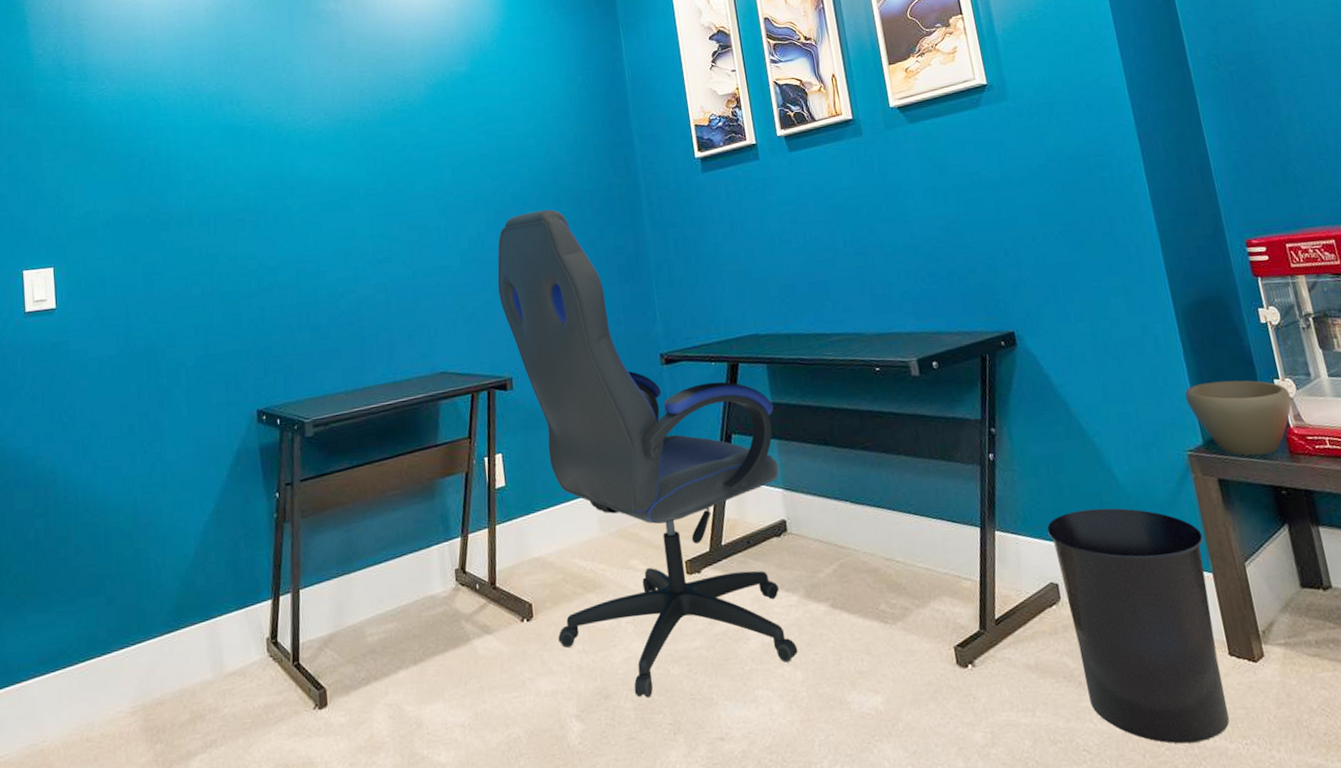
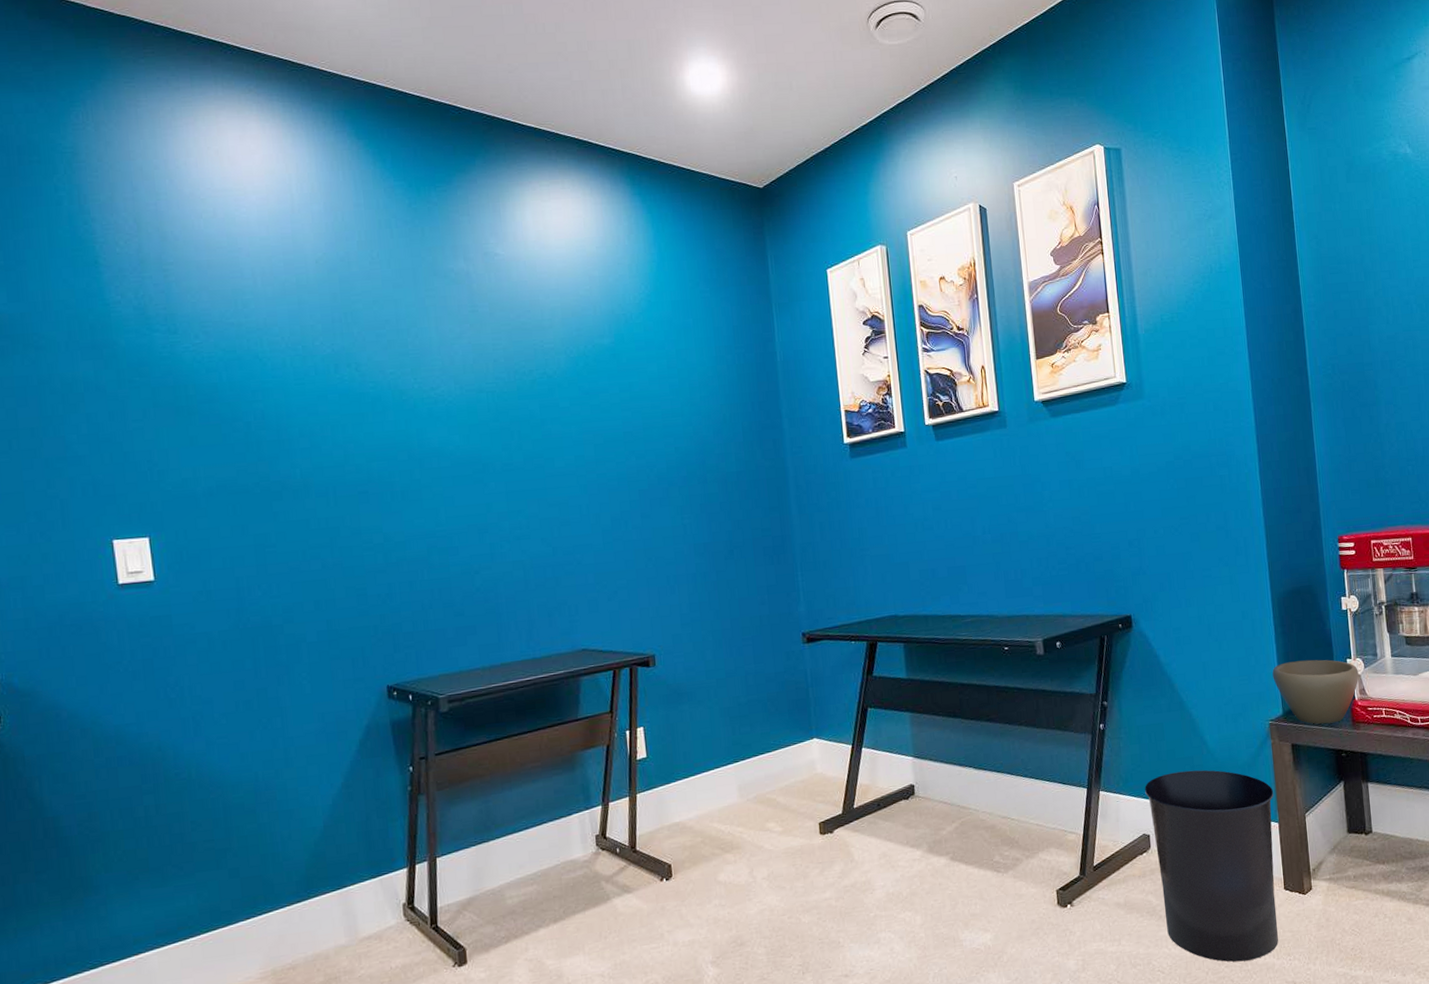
gaming chair: present [497,209,798,698] -> none [641,490,919,944]

